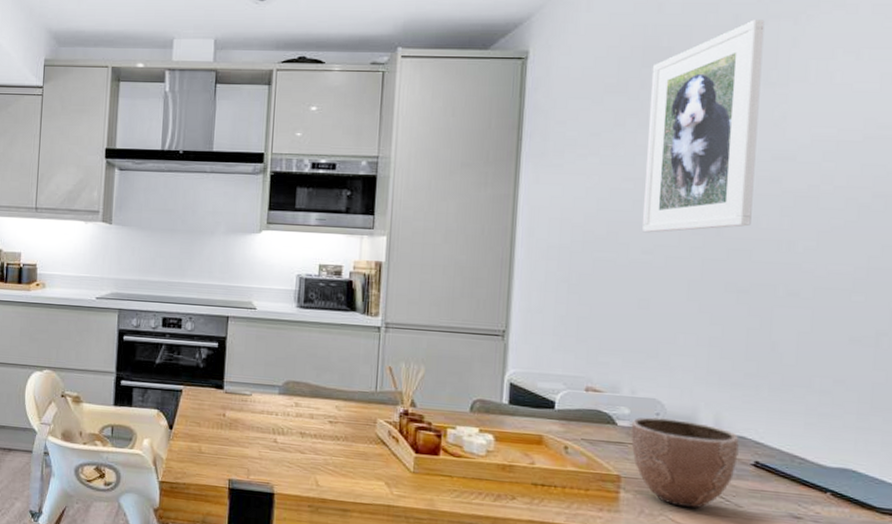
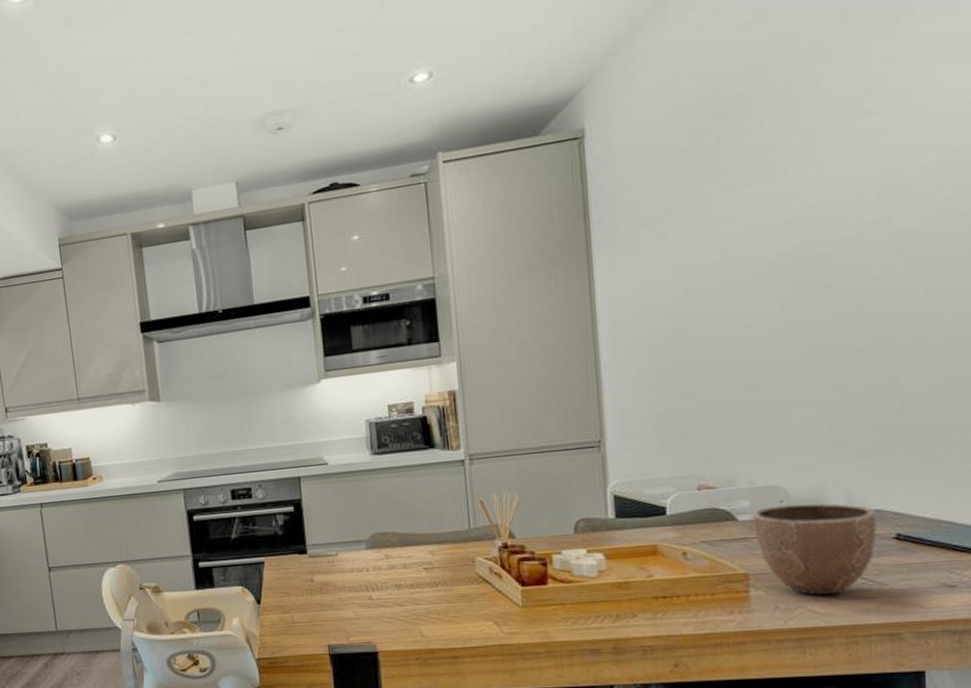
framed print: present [643,20,765,233] -> none [727,41,862,307]

